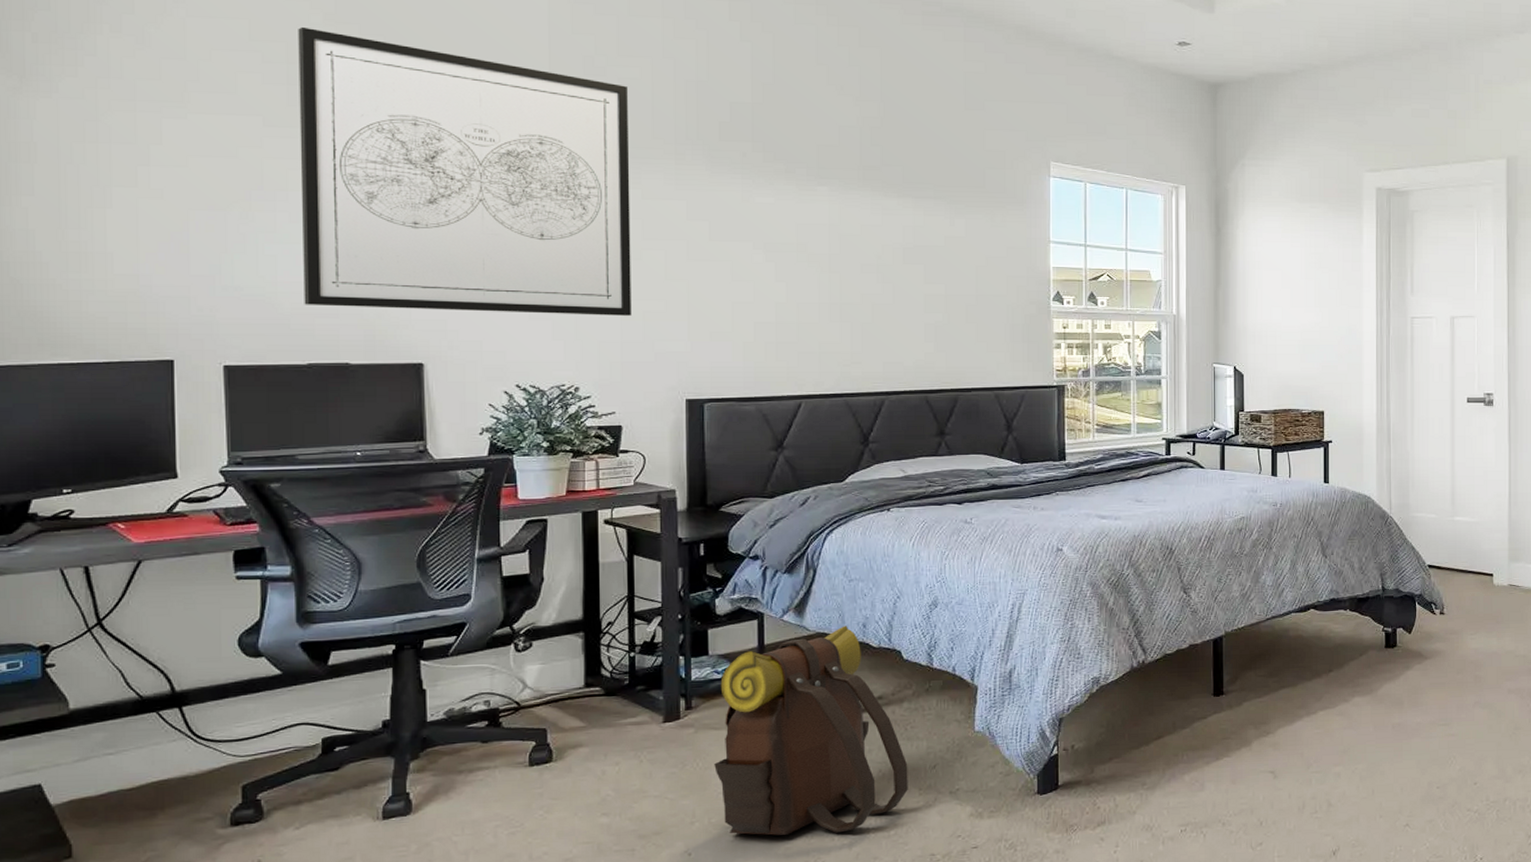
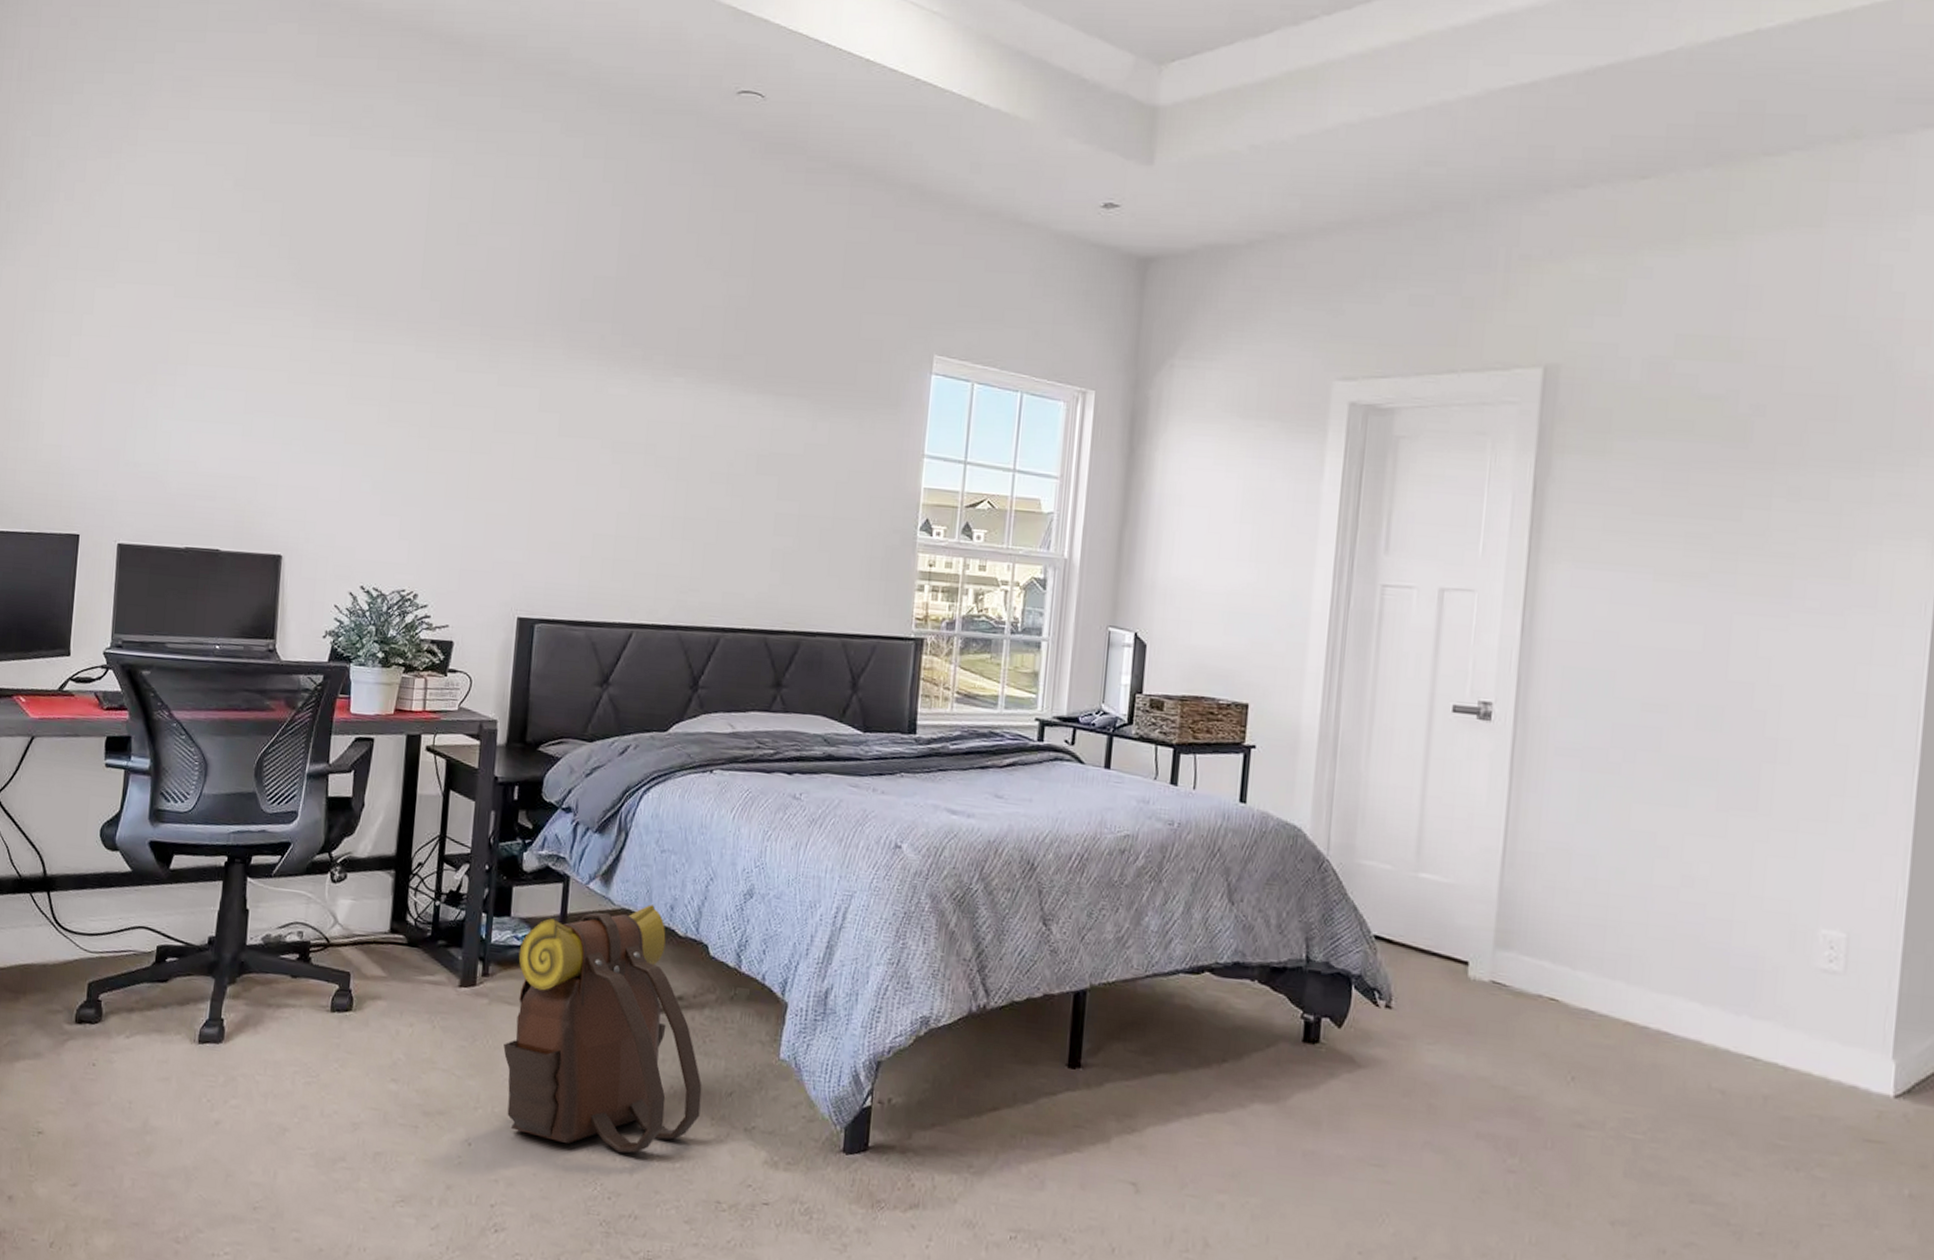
wall art: present [298,26,632,316] -> none [188,193,496,517]

